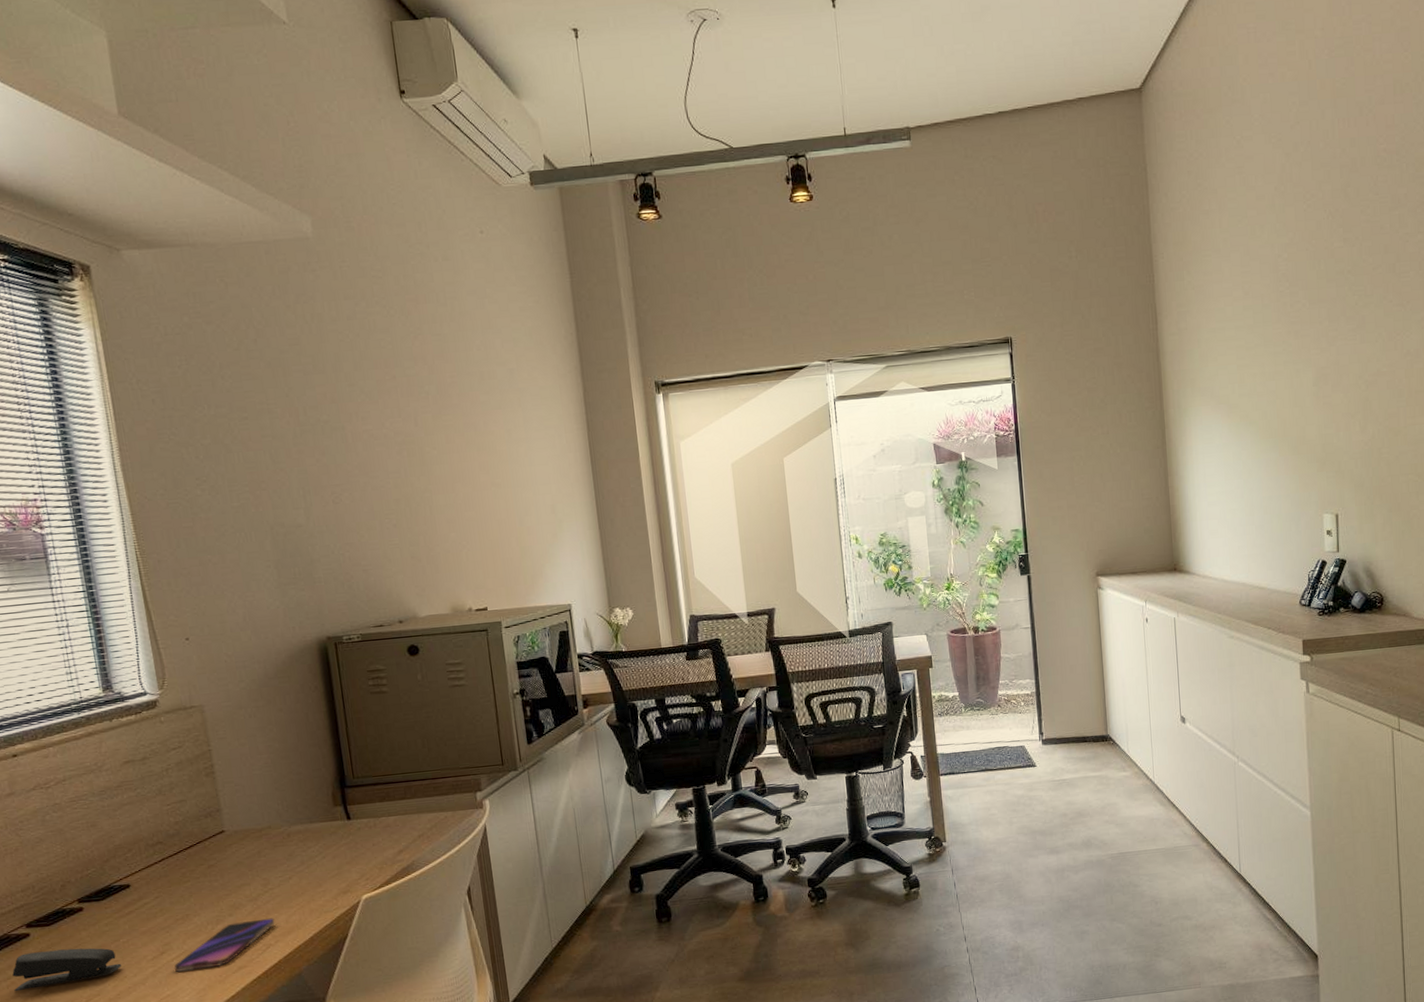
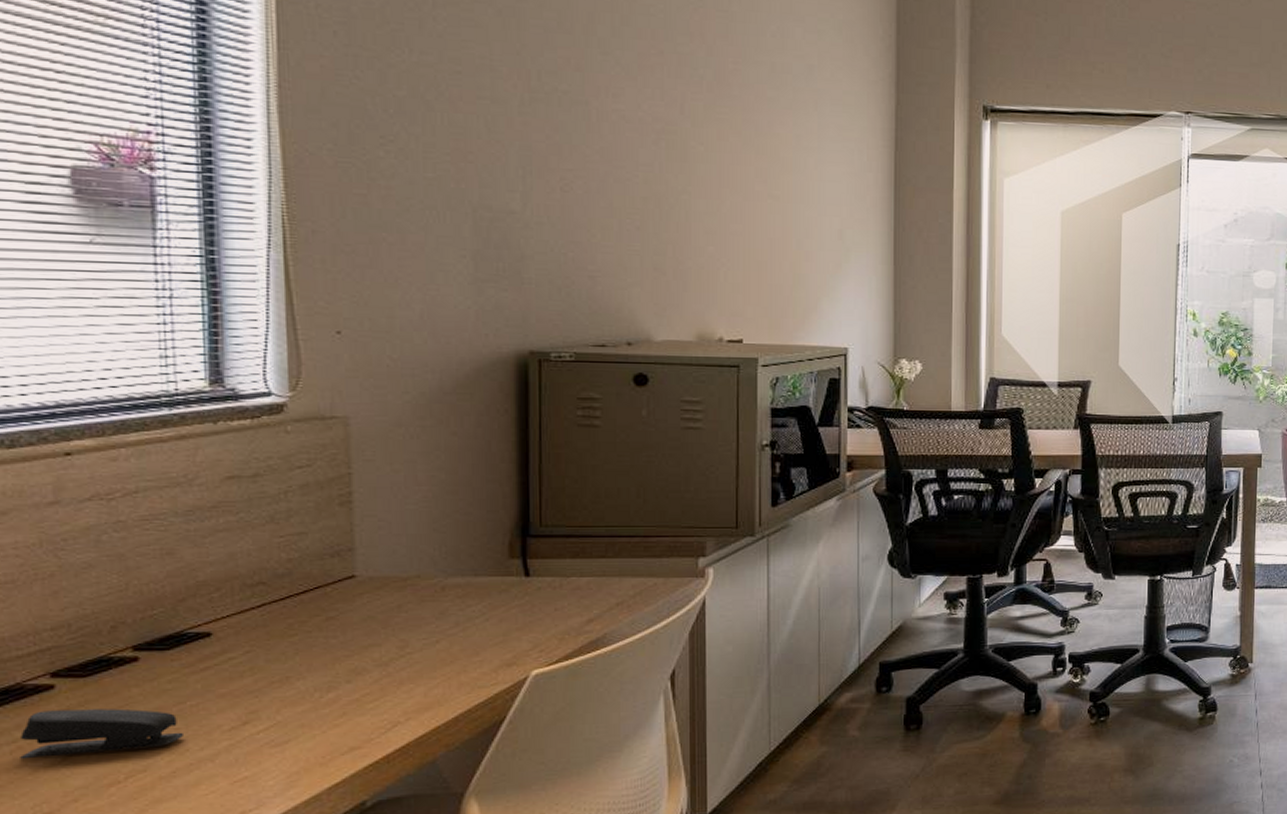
smartphone: present [174,918,275,972] -> none [258,689,409,748]

